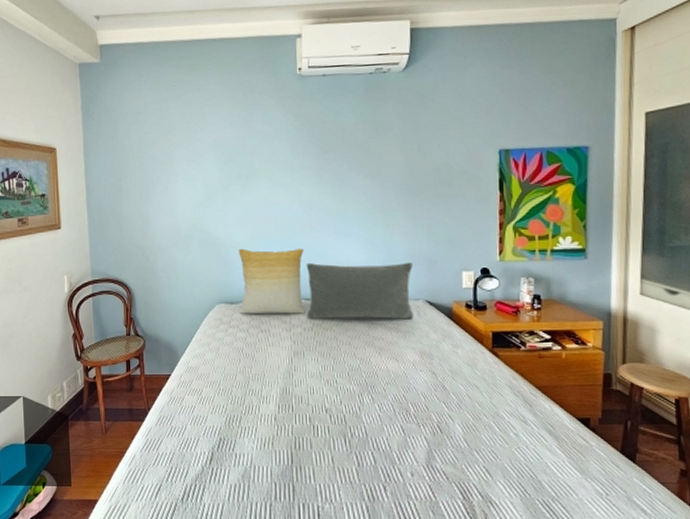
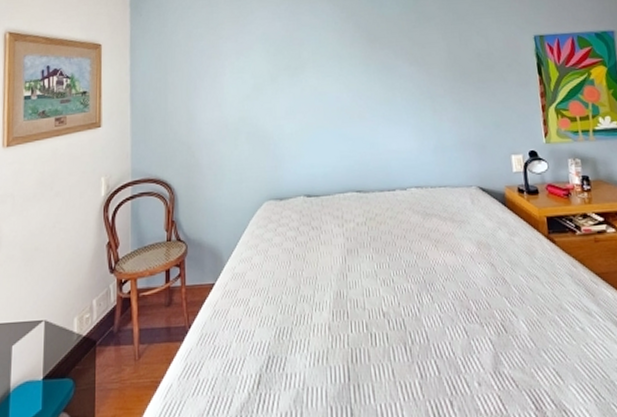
pillow: present [238,248,305,314] -> none [287,138,358,210]
pillow: present [306,262,414,320] -> none [356,147,468,212]

